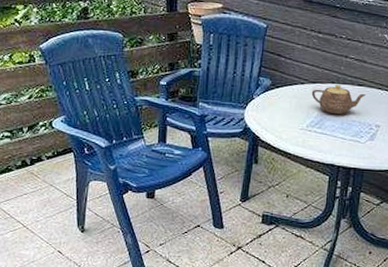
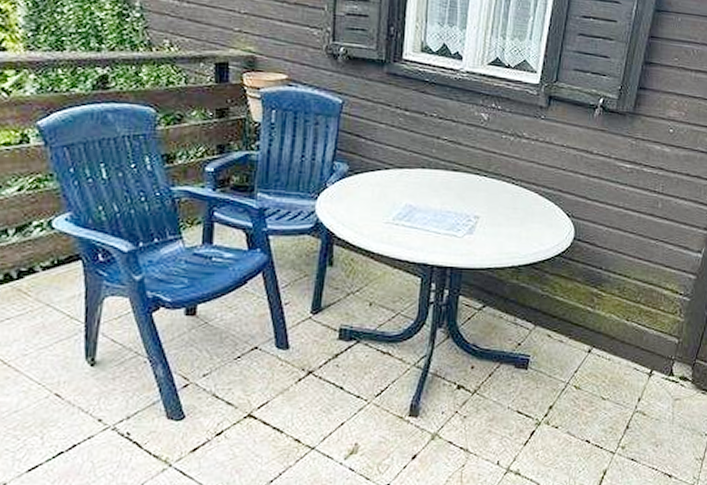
teapot: present [311,84,367,115] -> none [398,169,463,205]

